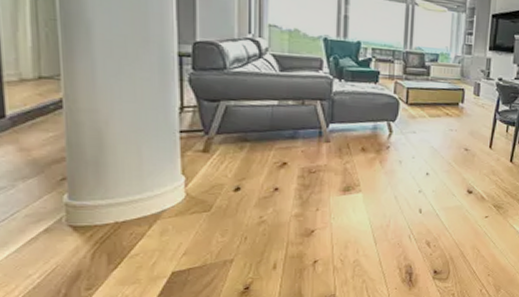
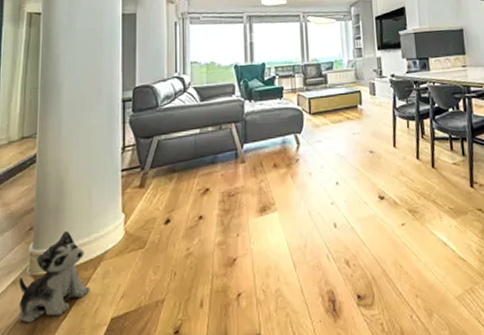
plush toy: none [53,185,145,270] -> present [18,230,90,323]

